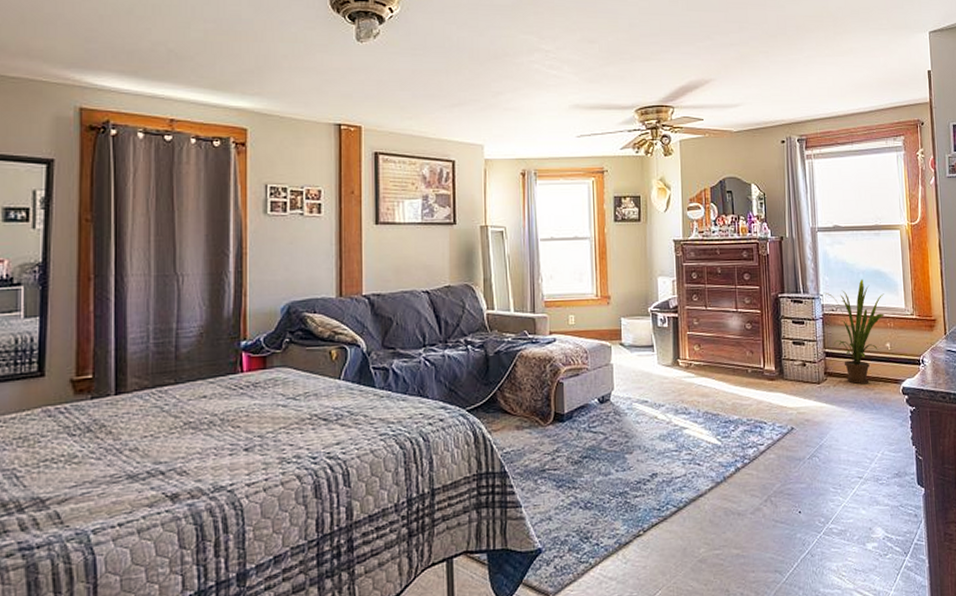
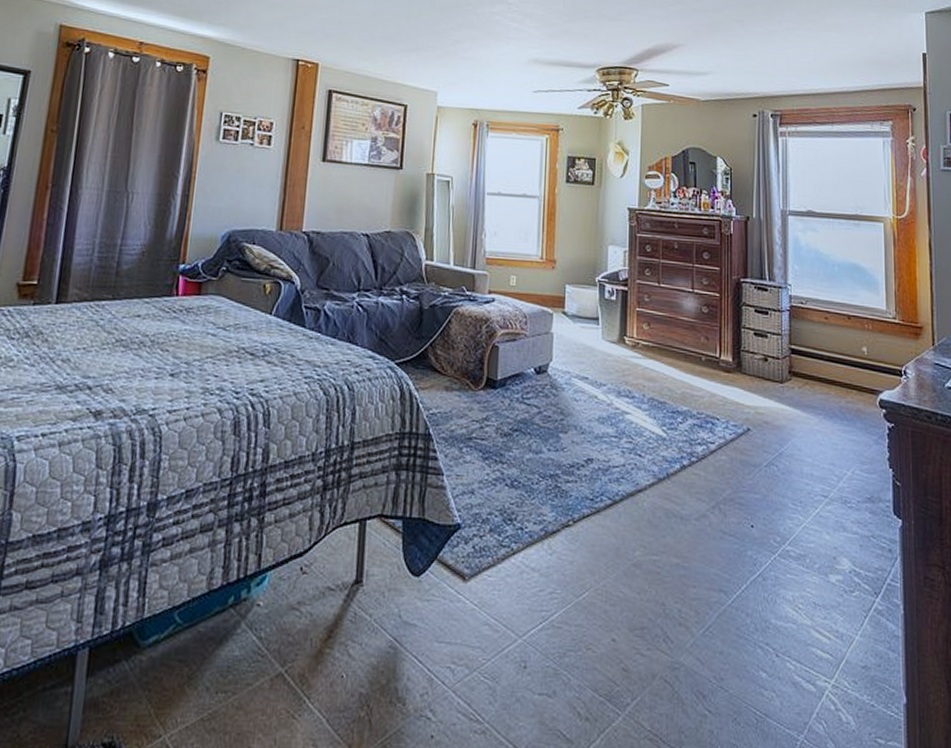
house plant: present [823,279,884,385] -> none [792,272,862,391]

